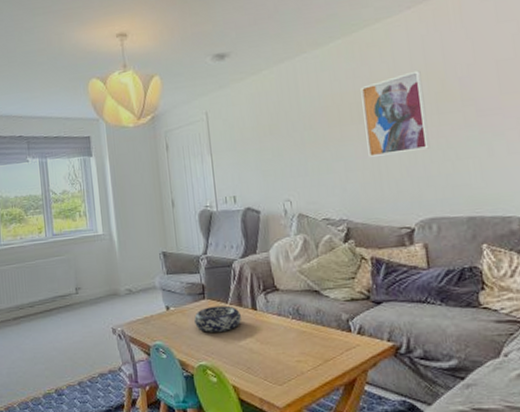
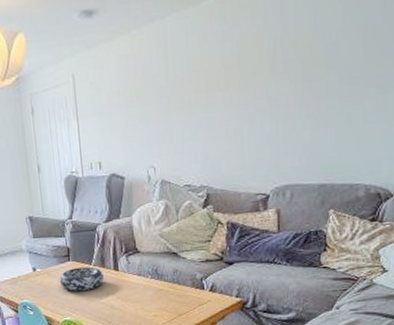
wall art: present [360,70,430,157] -> none [230,35,292,124]

